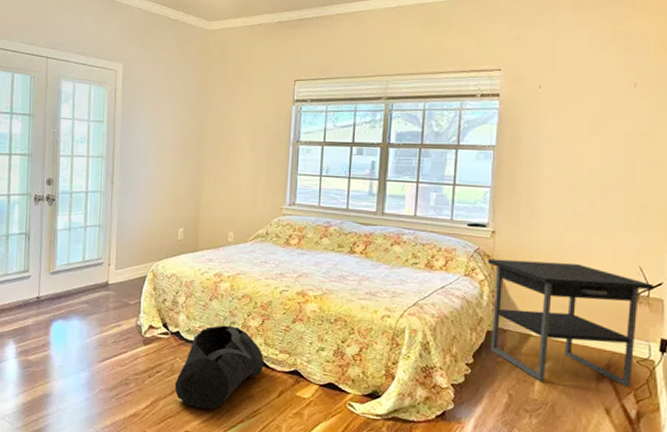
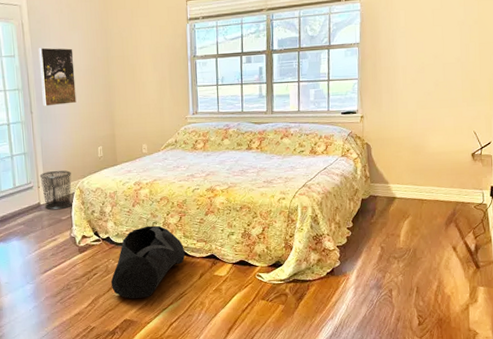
waste bin: none [112,248,146,293] -> present [40,170,72,210]
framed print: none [126,116,165,179] -> present [38,47,77,107]
nightstand: present [487,258,654,388] -> none [358,135,485,233]

